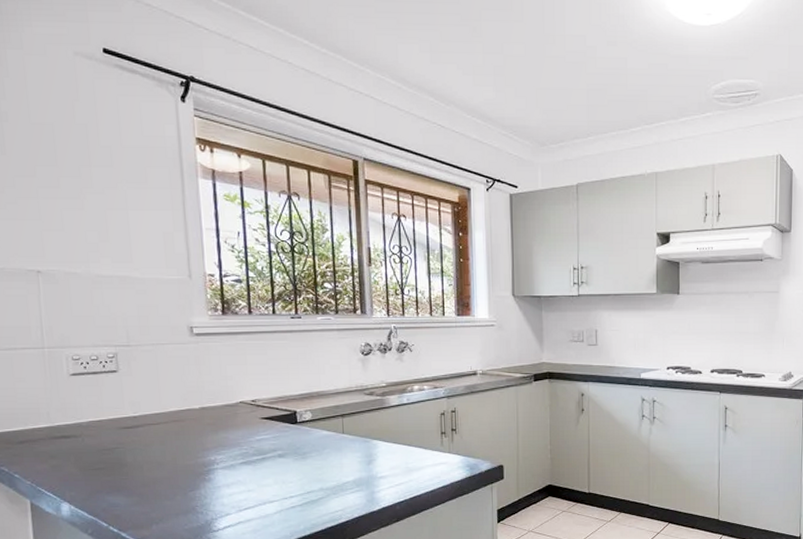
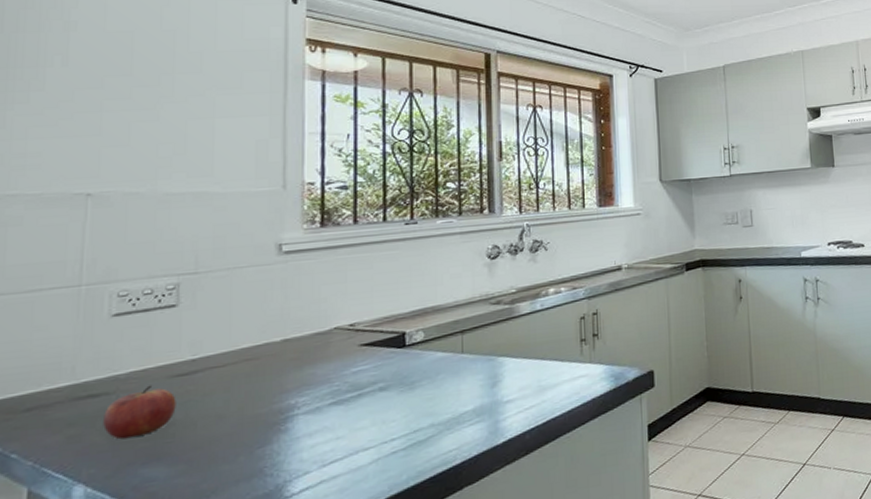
fruit: none [75,433,127,473] -> present [103,385,176,440]

